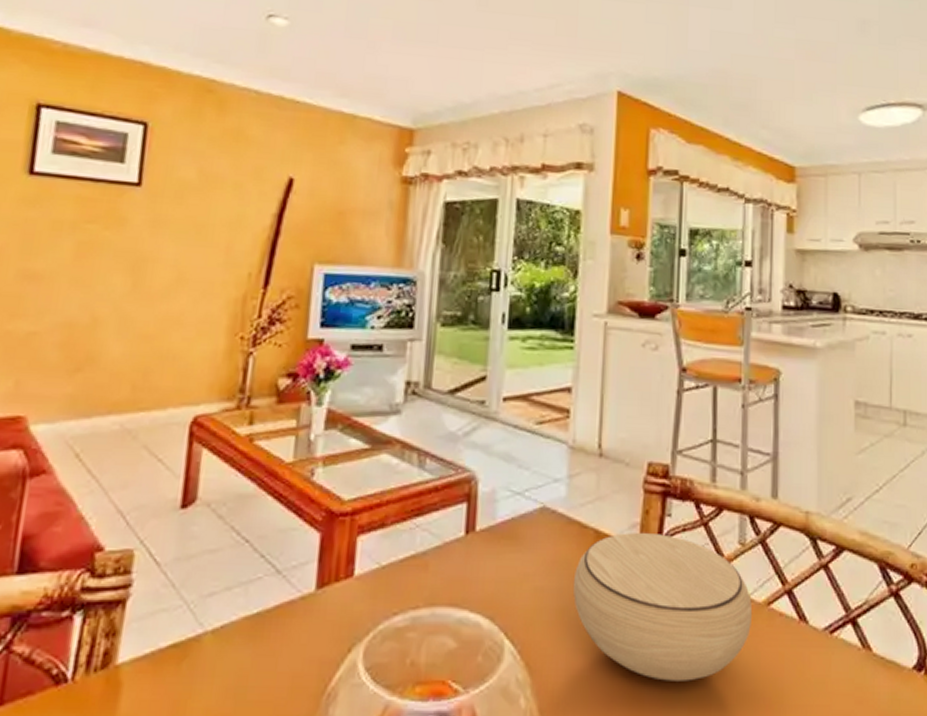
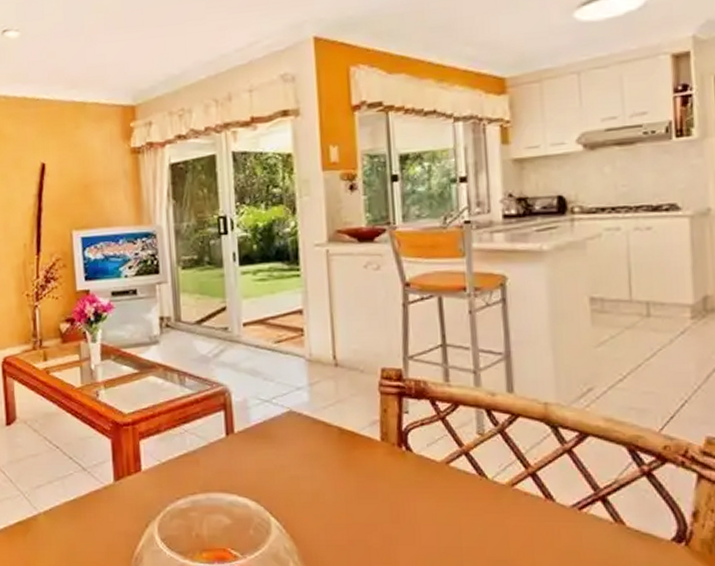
bowl: present [573,532,753,681] -> none [324,427,497,550]

